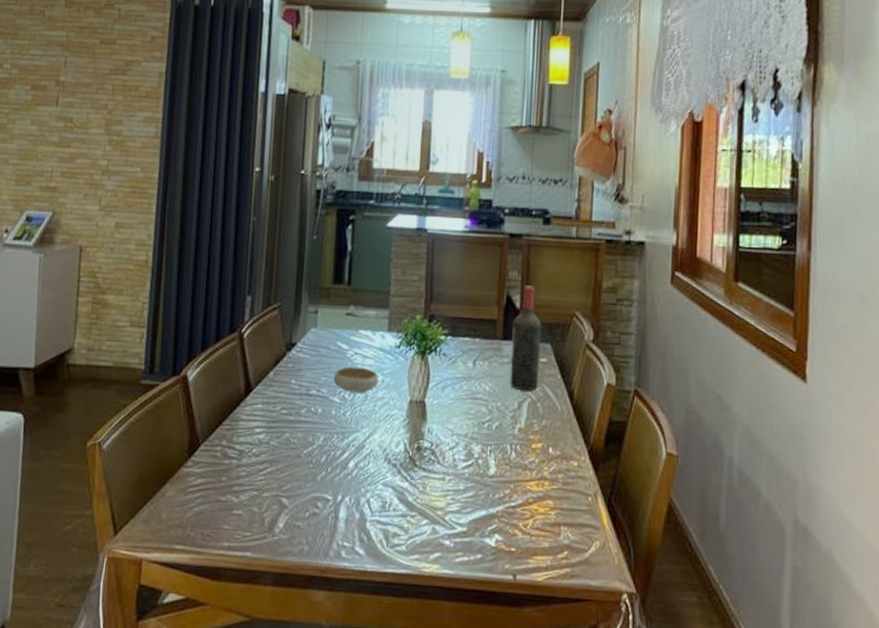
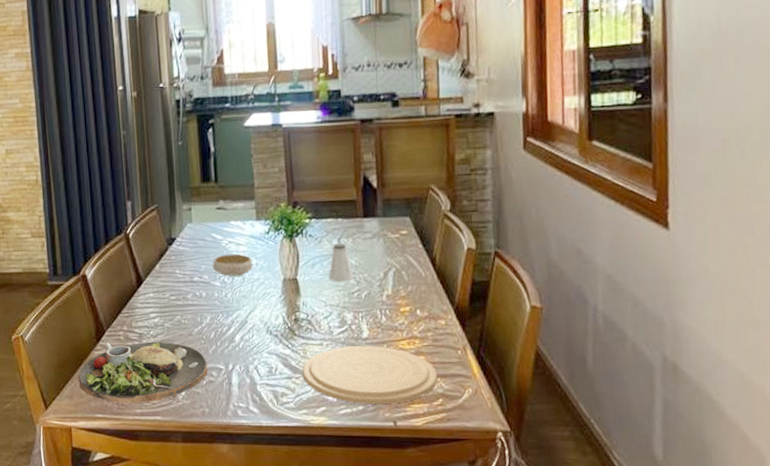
dinner plate: none [159,458,314,535] -> present [78,341,208,404]
plate: none [419,483,564,554] -> present [302,346,438,404]
saltshaker: none [459,365,487,410] -> present [328,243,354,282]
wine bottle: present [510,285,542,391] -> none [371,165,401,262]

